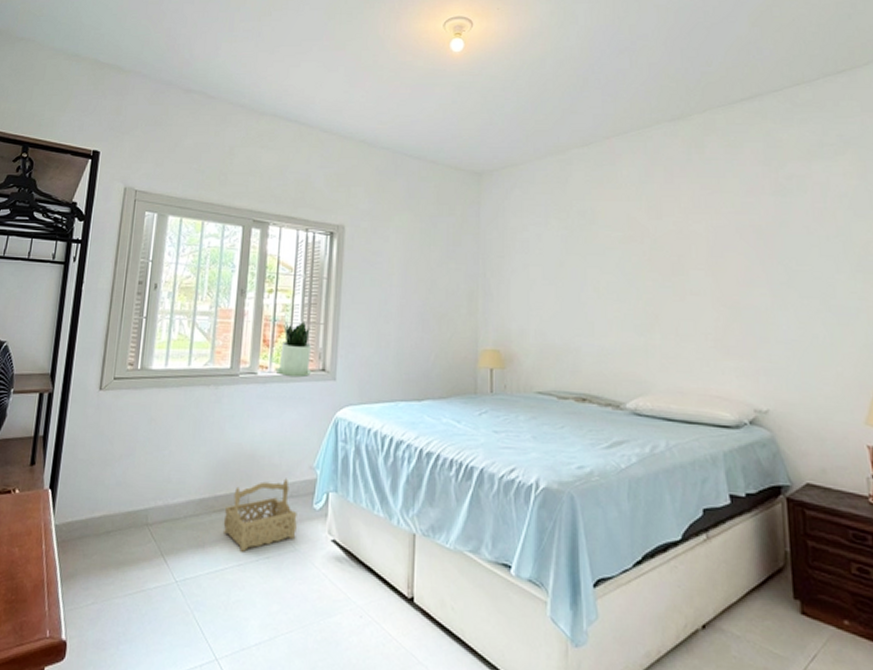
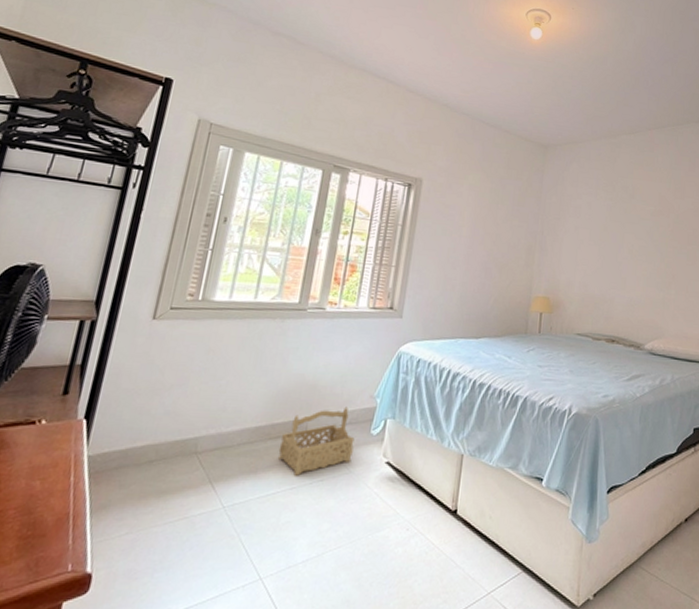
planter: present [275,321,312,378] -> none [344,262,382,315]

